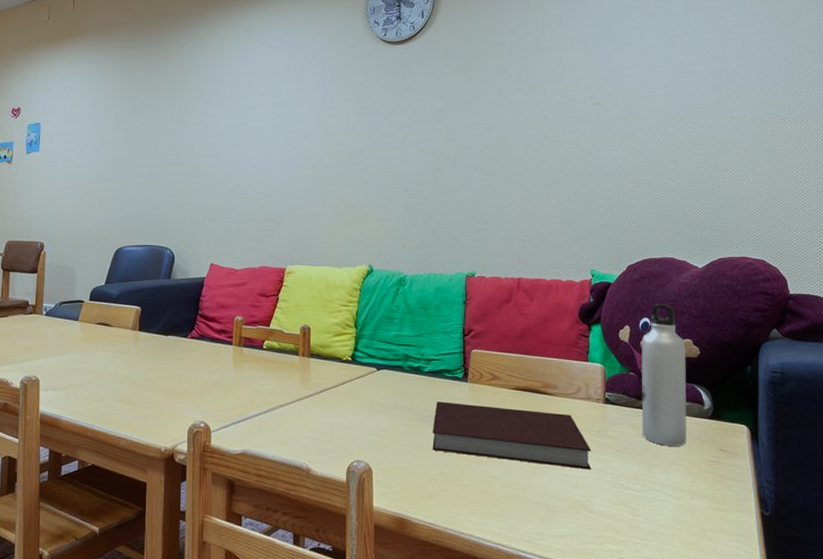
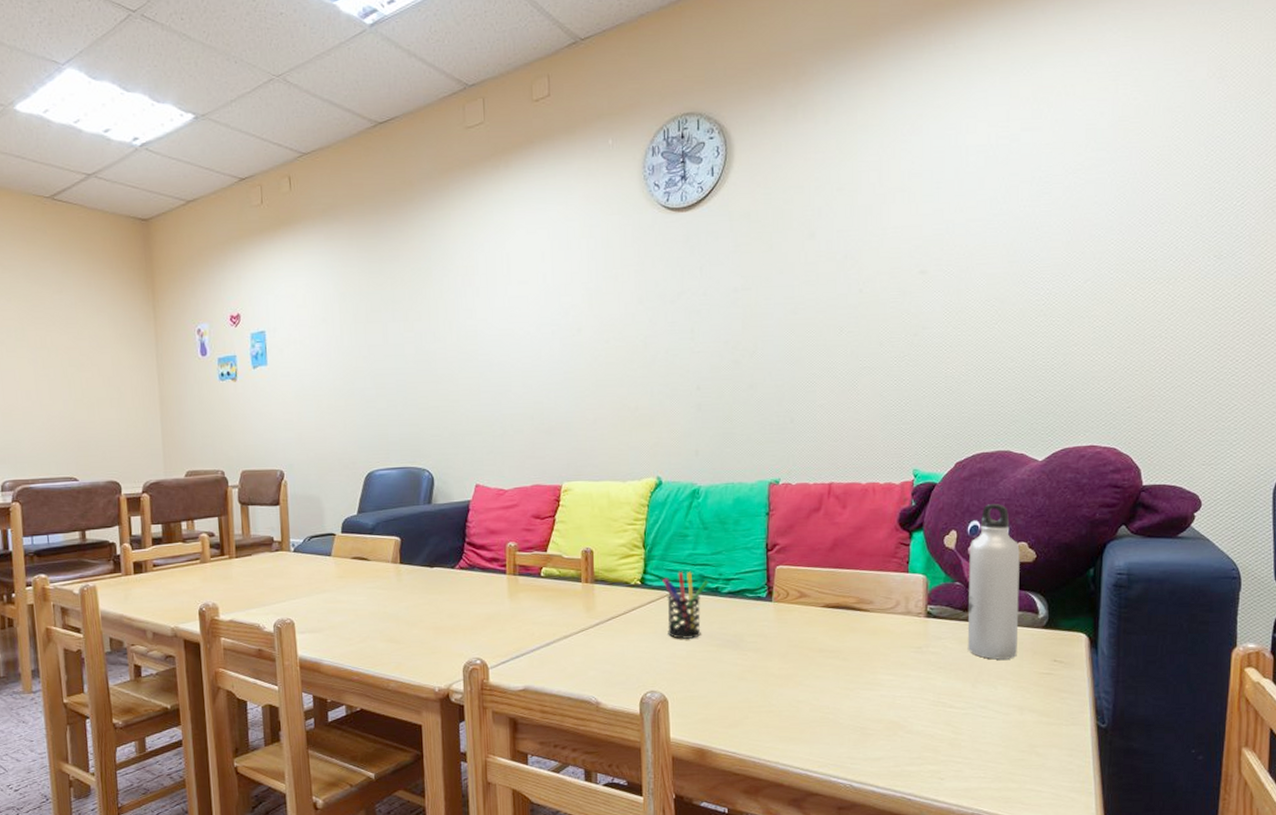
pen holder: none [371,351,412,414] -> present [662,572,709,640]
notebook: present [432,401,592,470] -> none [733,624,911,689]

